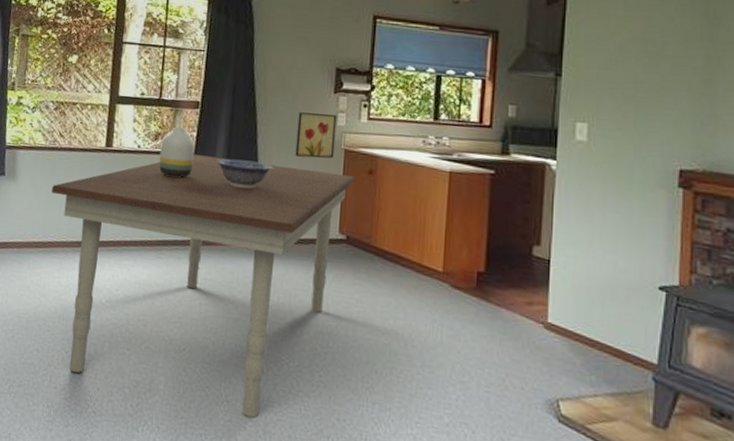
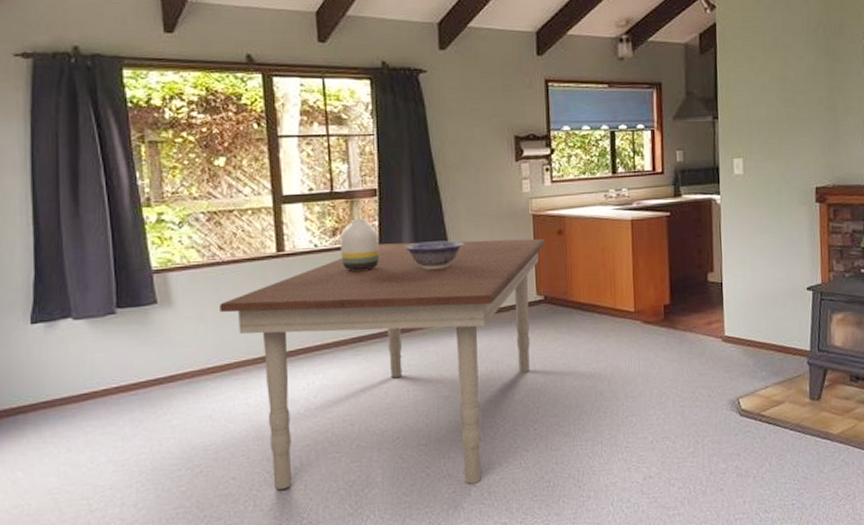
wall art: present [295,112,337,159] -> none [483,182,523,229]

